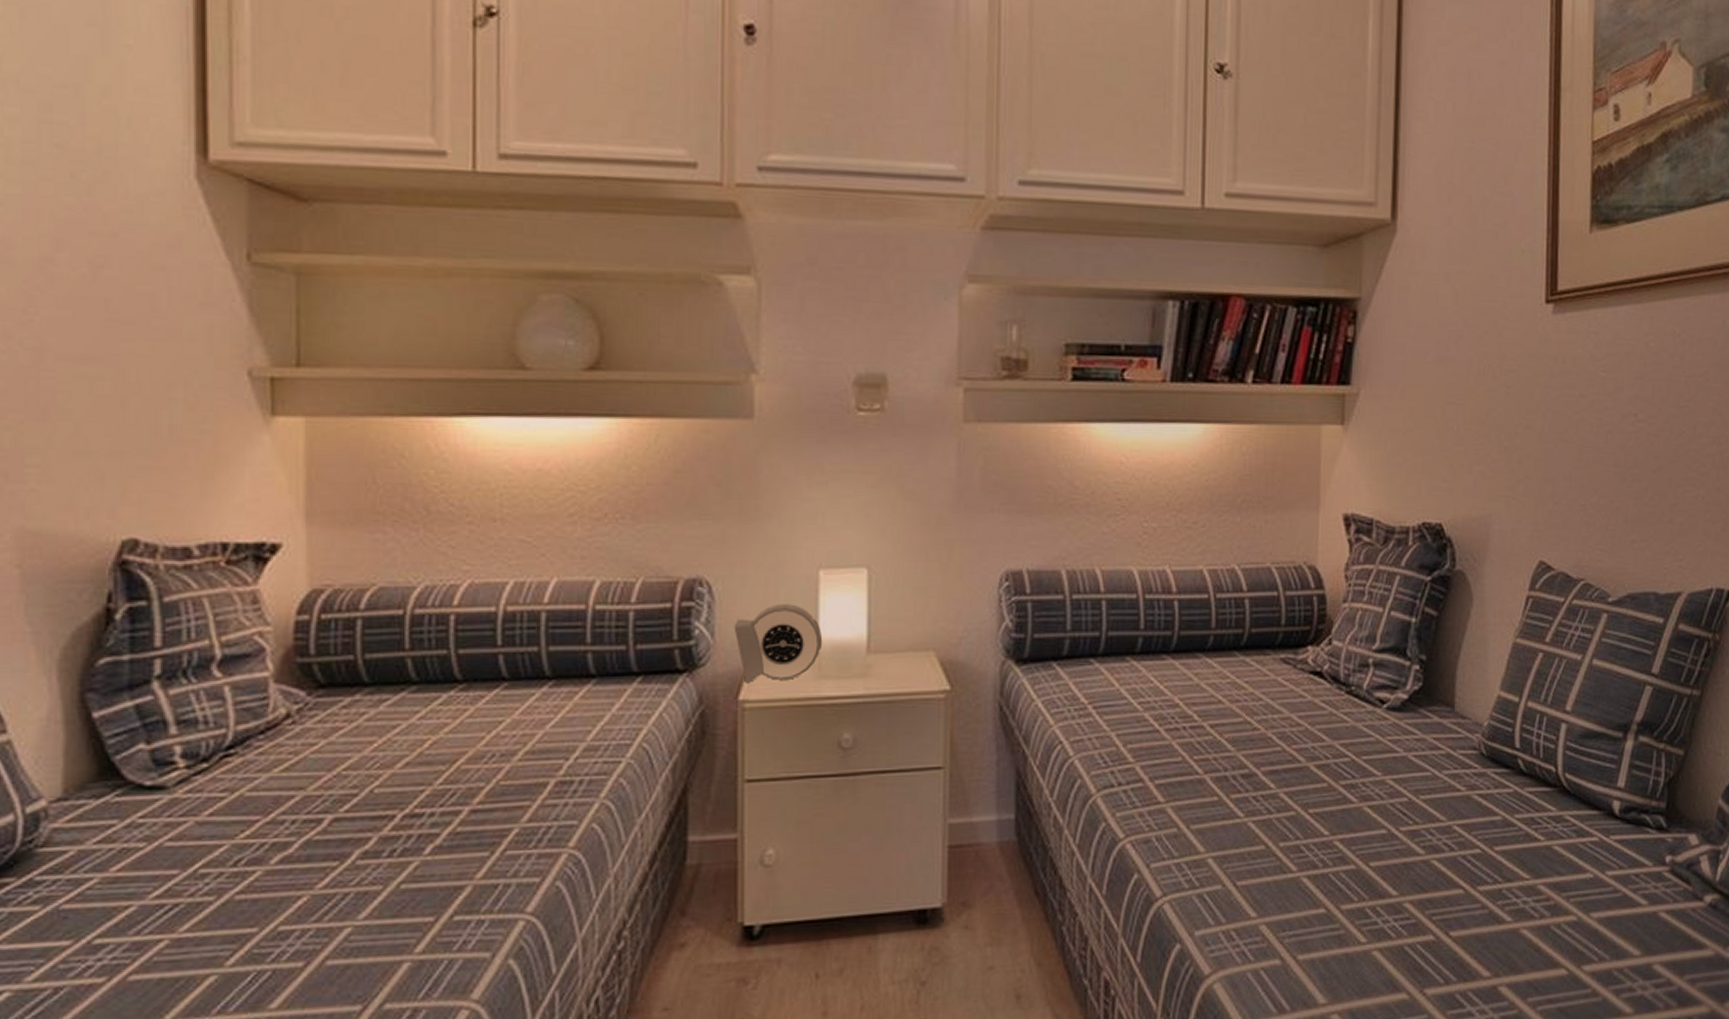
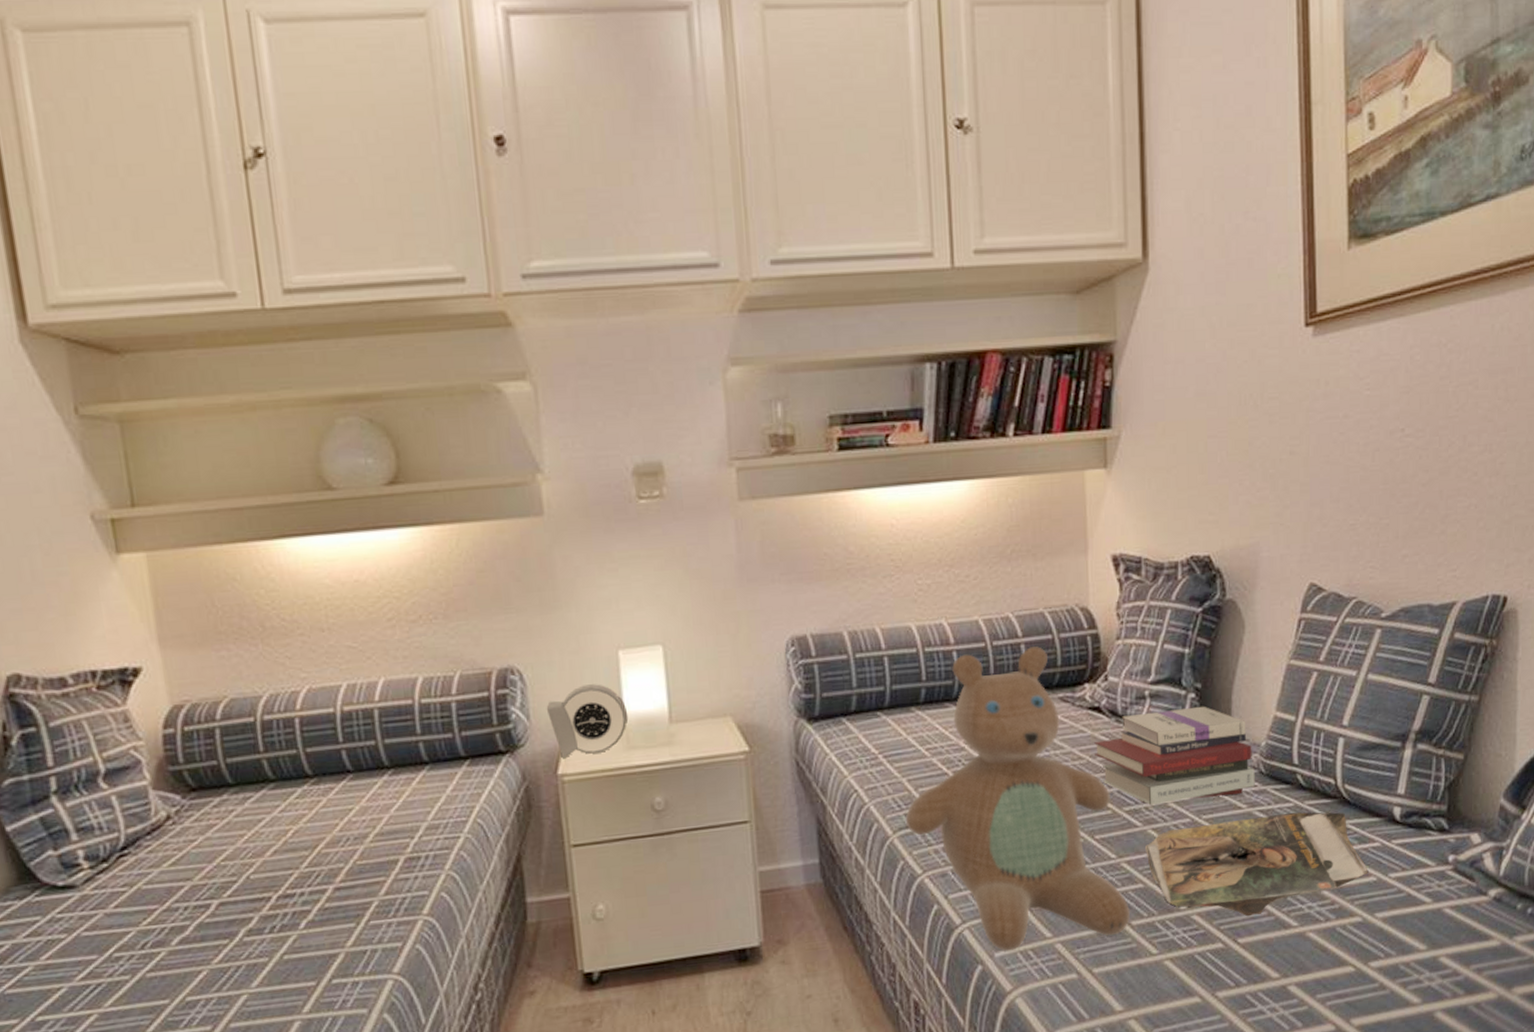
teddy bear: none [1110,603,1341,930] -> present [905,646,1131,951]
books: none [1314,679,1476,781] -> present [1094,706,1255,806]
magazine: none [1360,798,1586,908] -> present [1145,812,1369,917]

